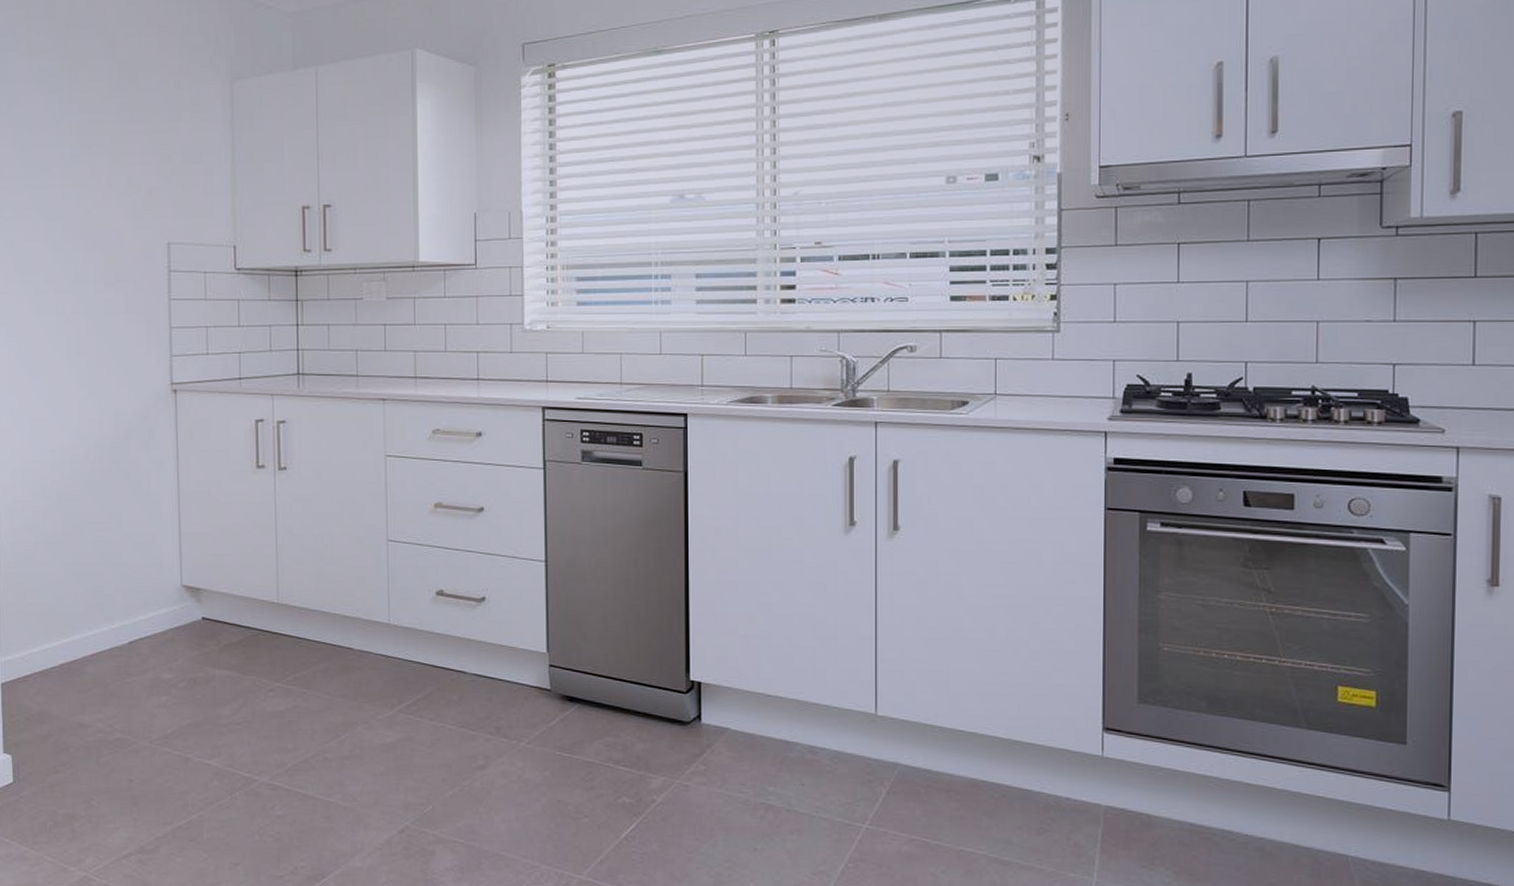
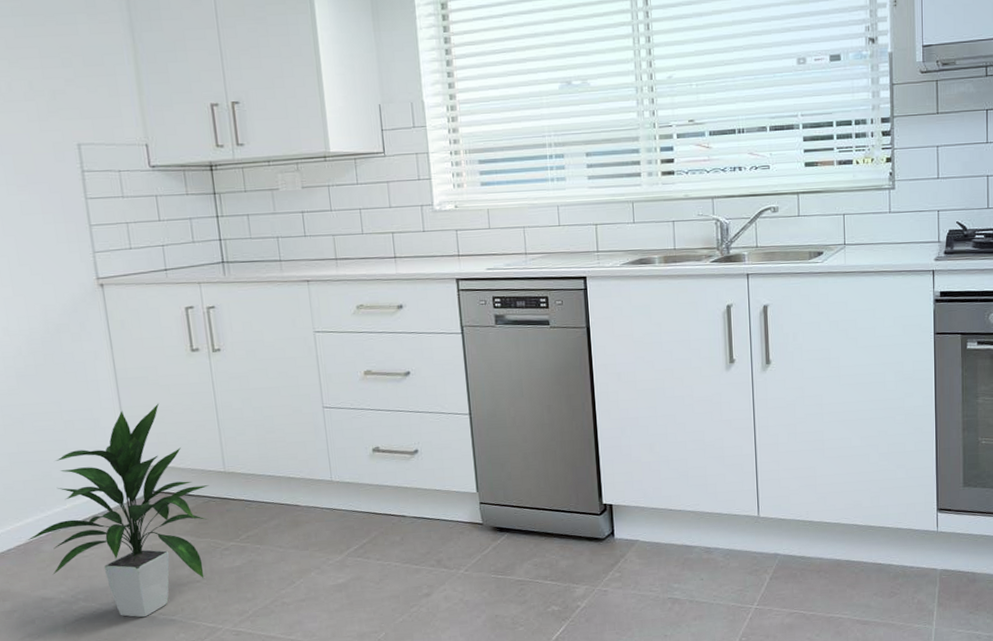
indoor plant: none [69,521,261,758] -> present [25,403,209,618]

